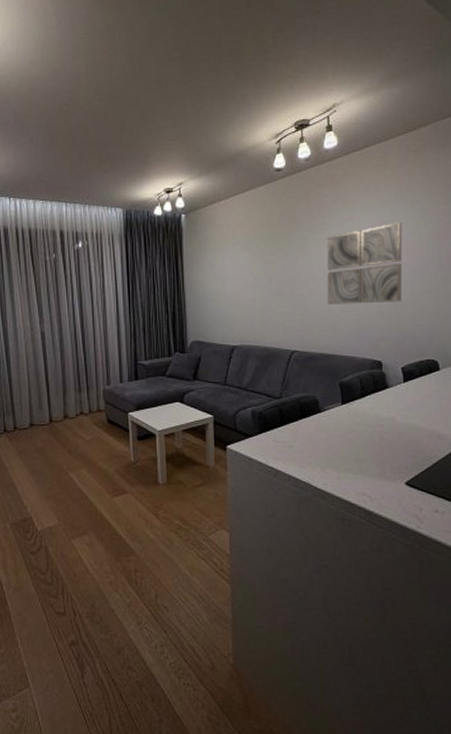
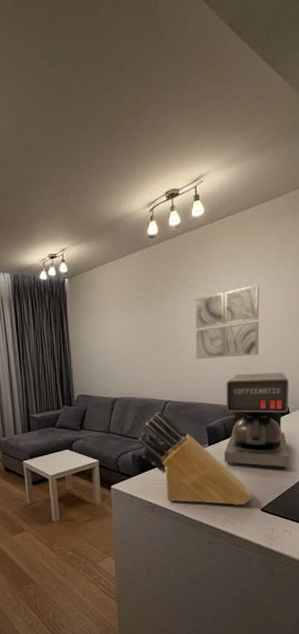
knife block: none [259,364,394,476] -> present [138,412,252,505]
coffee maker: none [361,322,441,436] -> present [224,372,290,469]

